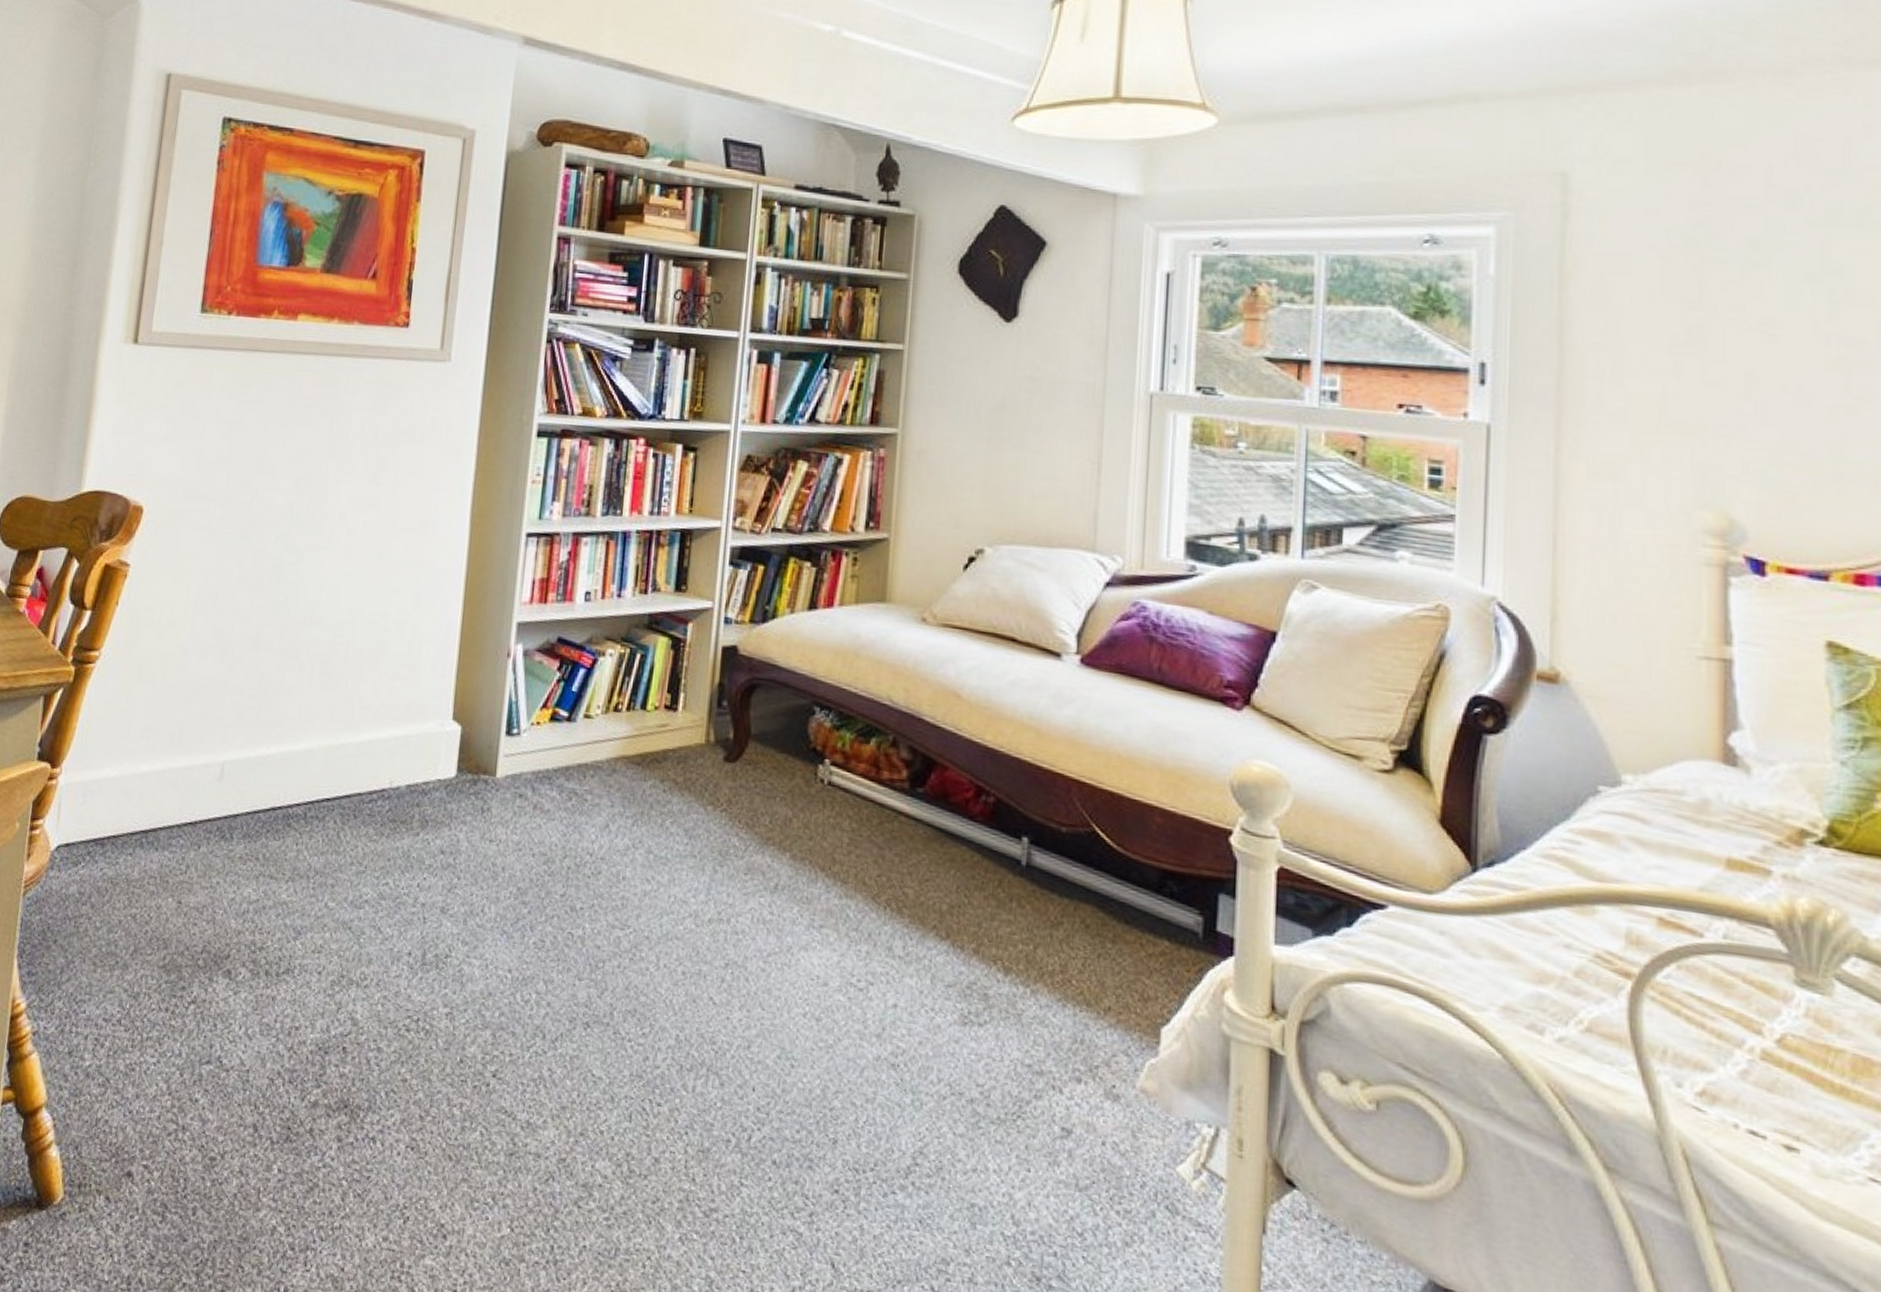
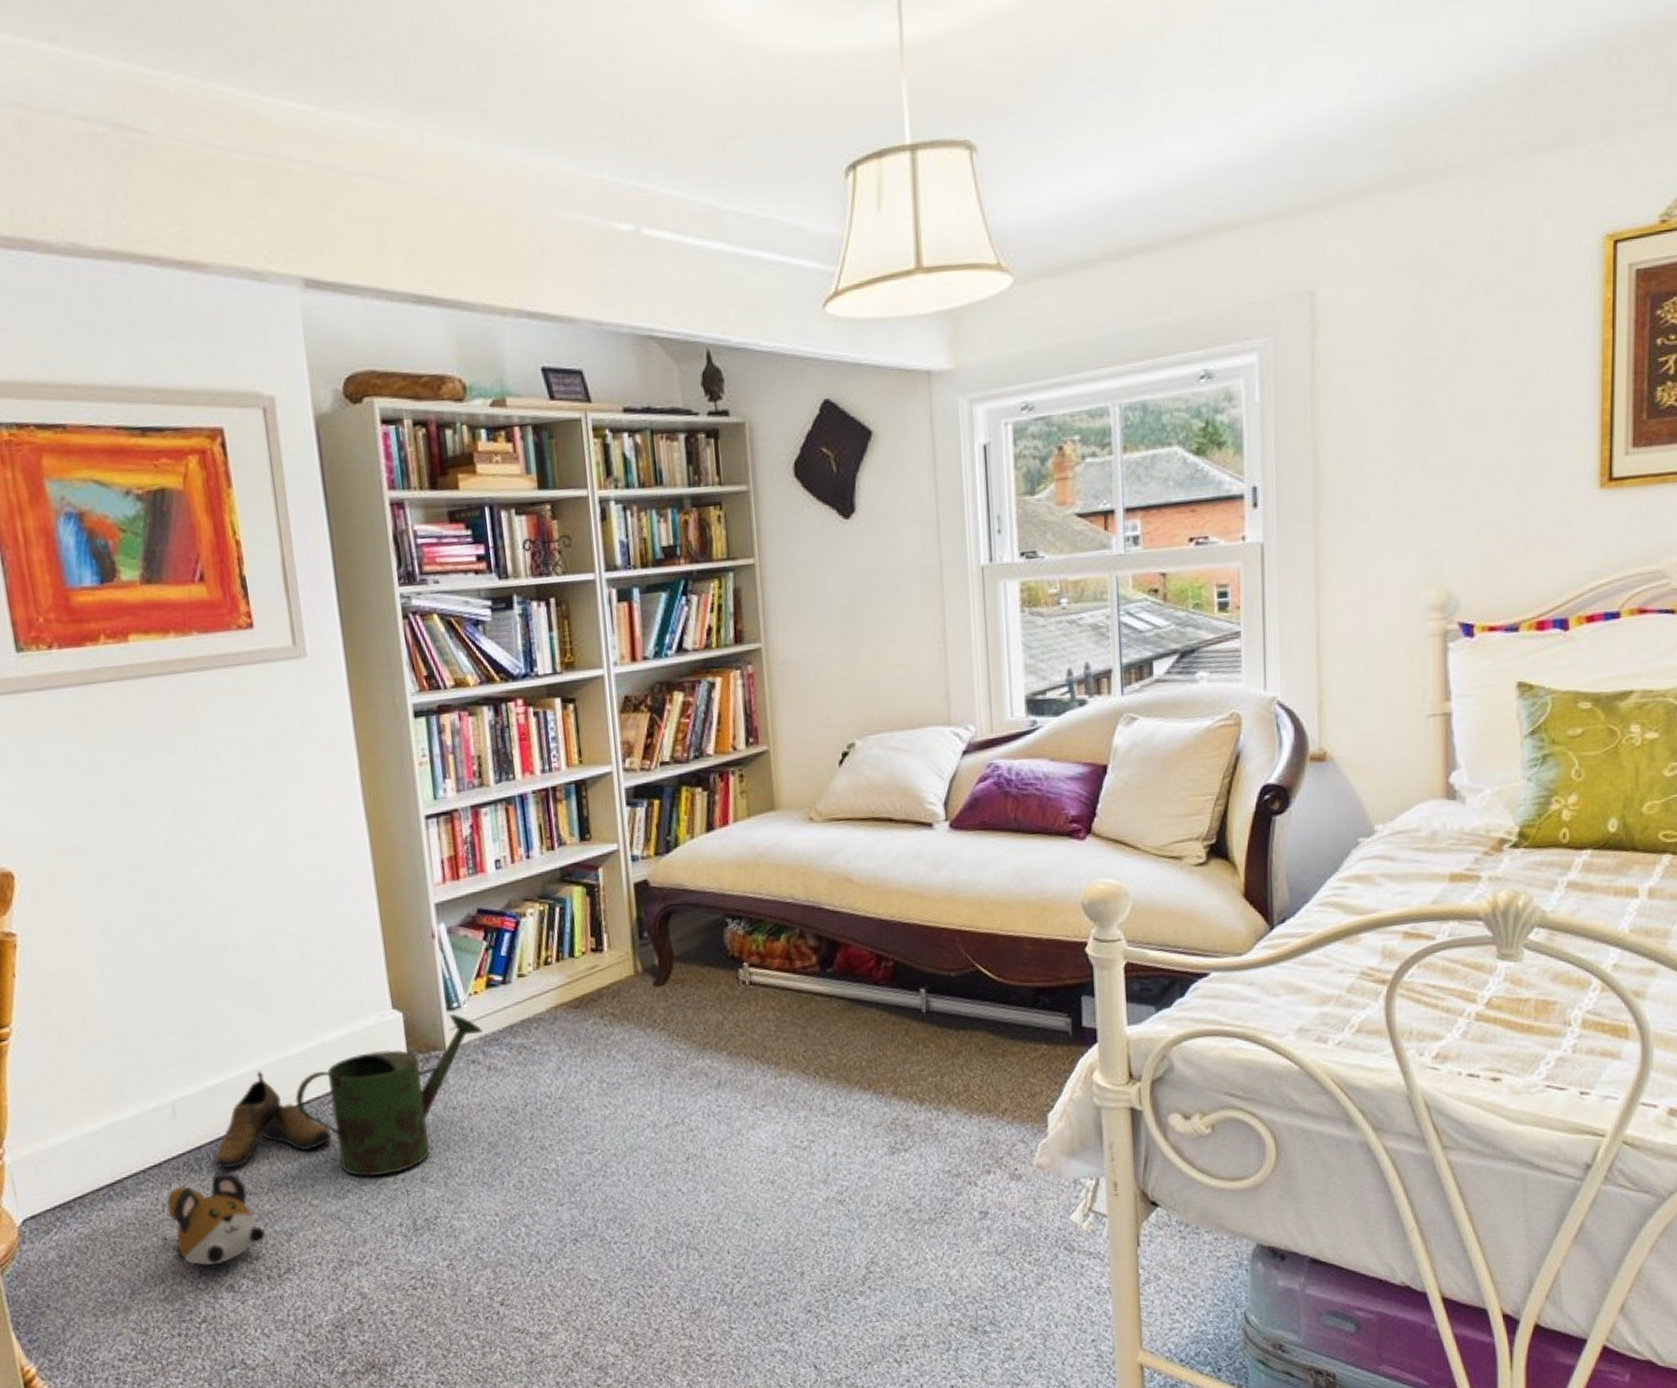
plush toy: none [185,847,275,945] -> present [167,1173,265,1265]
shoe: none [246,751,364,848] -> present [214,1071,332,1169]
watering can: none [337,740,537,895] -> present [295,1014,482,1177]

